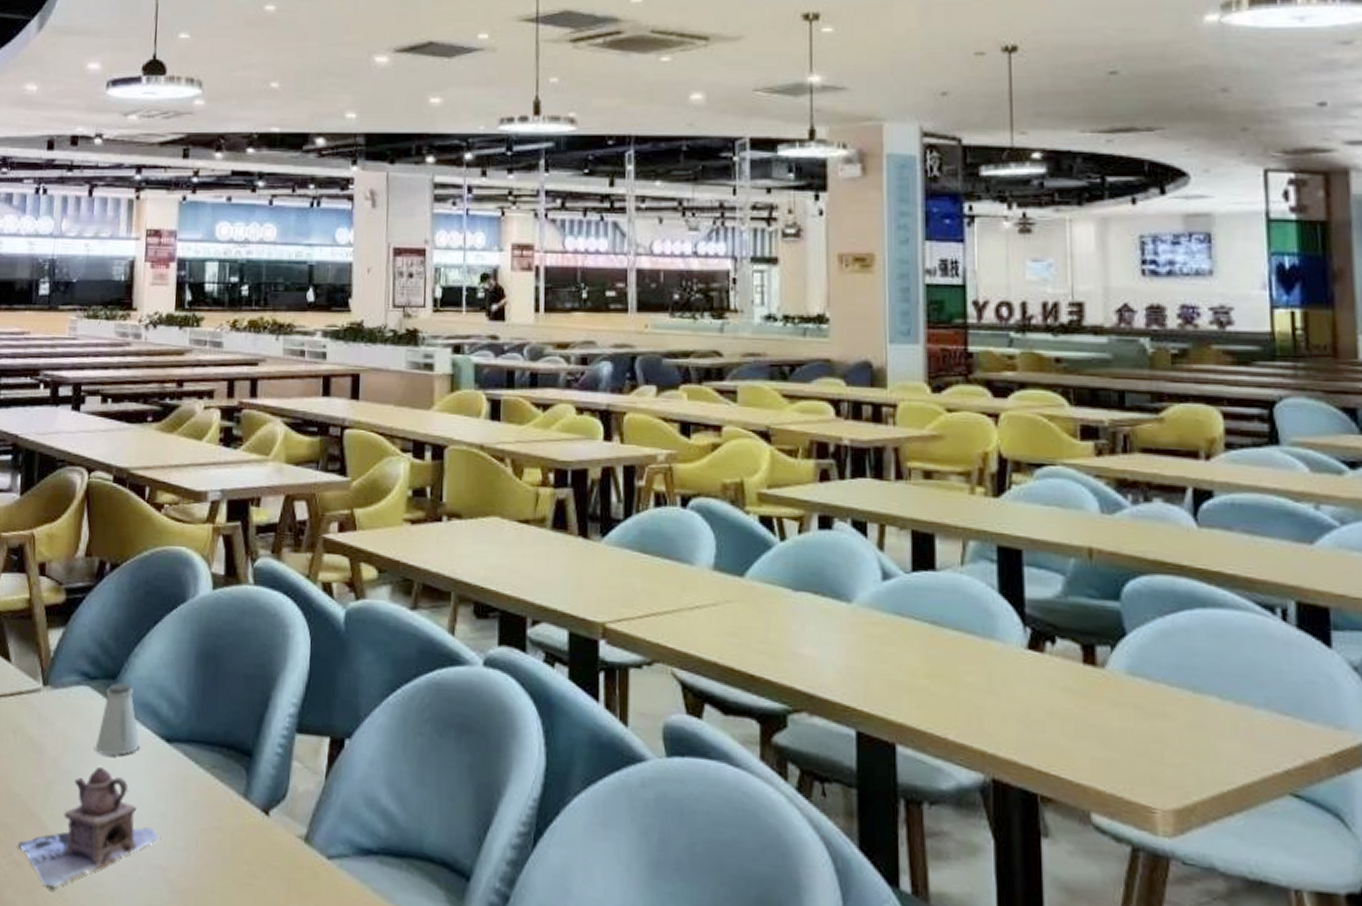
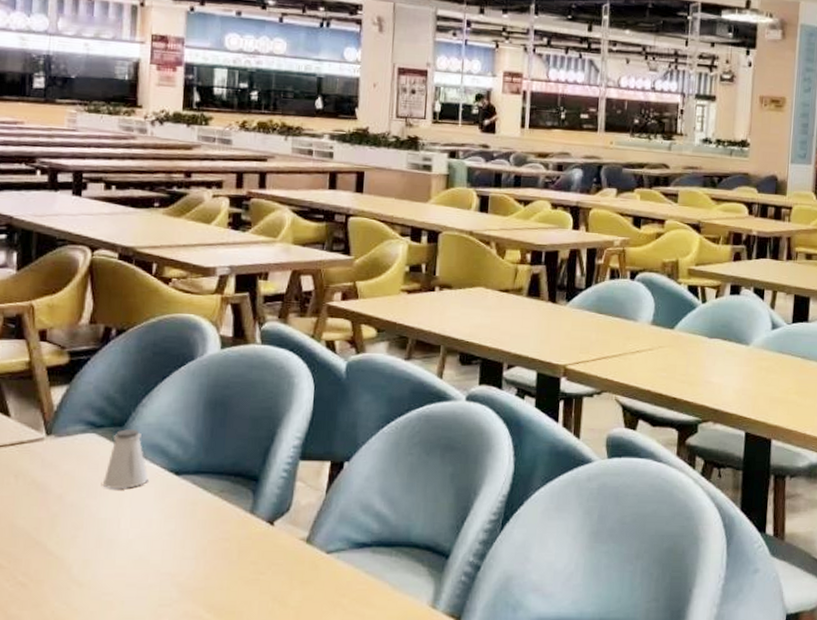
teapot: present [17,766,161,889] -> none [22,499,170,602]

